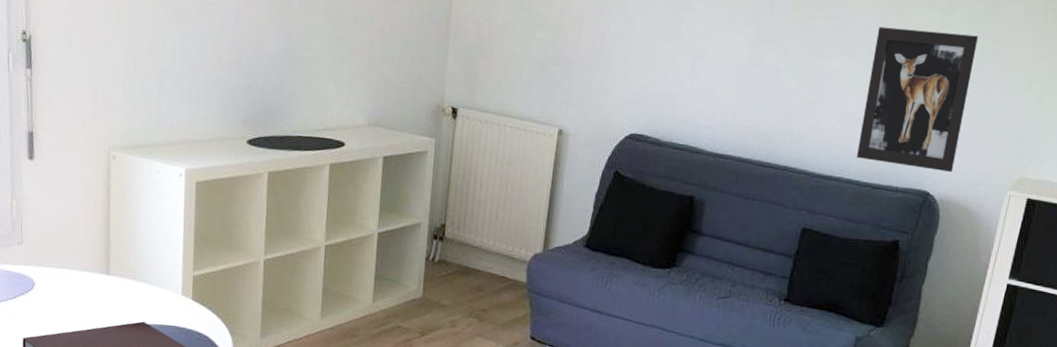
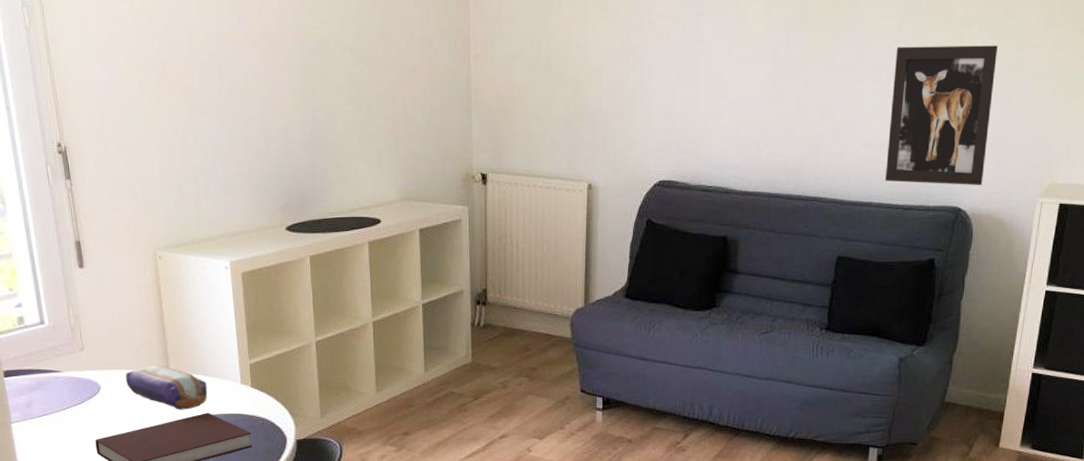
pencil case: none [62,267,147,317] -> present [125,365,208,410]

